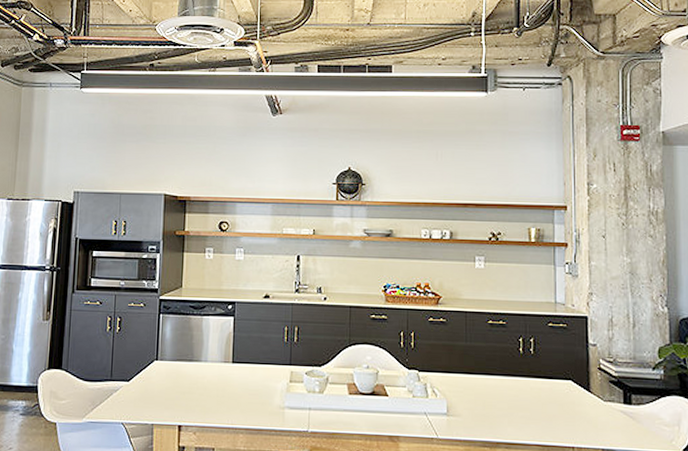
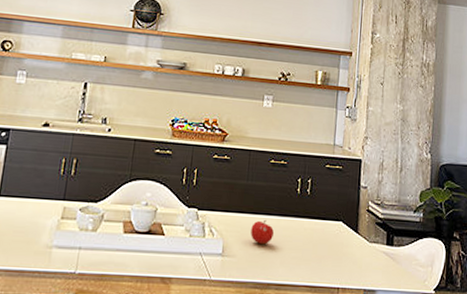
fruit: none [474,379,498,404] -> present [250,219,274,245]

